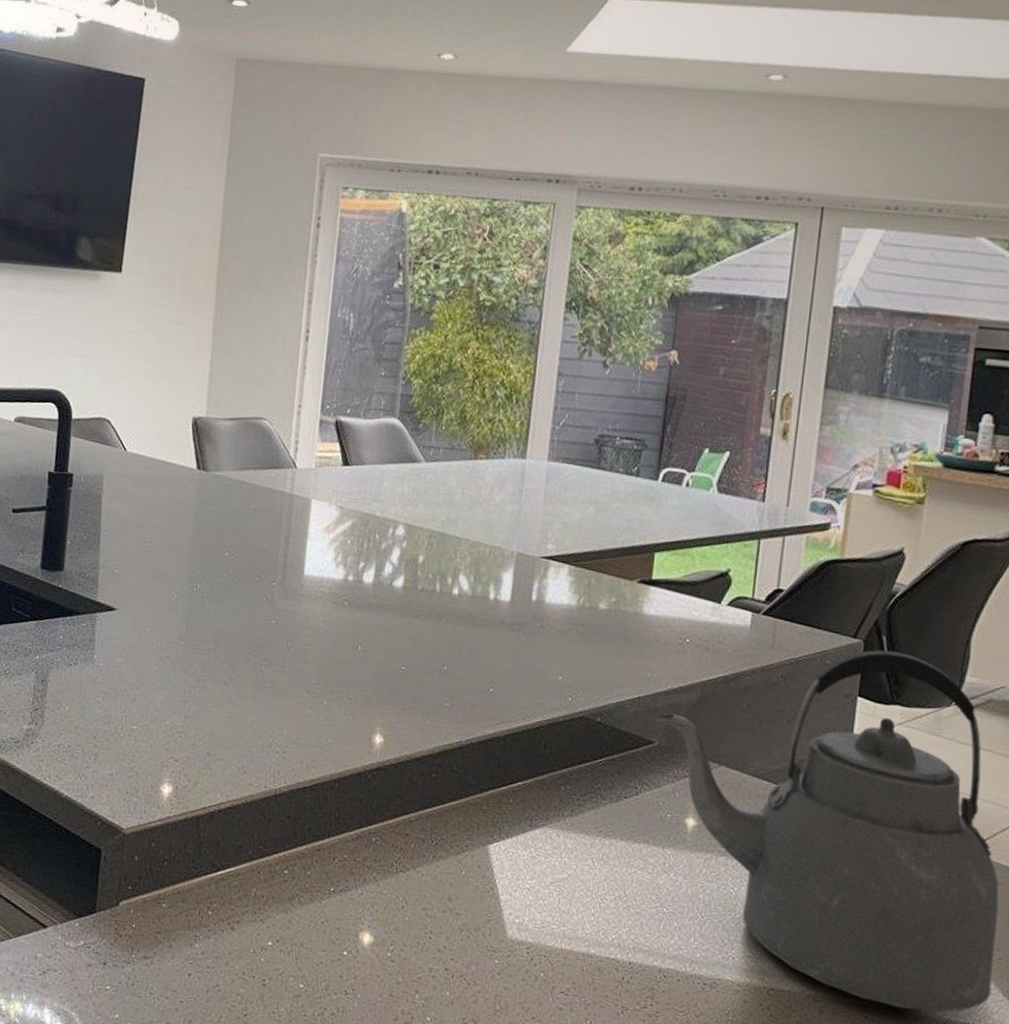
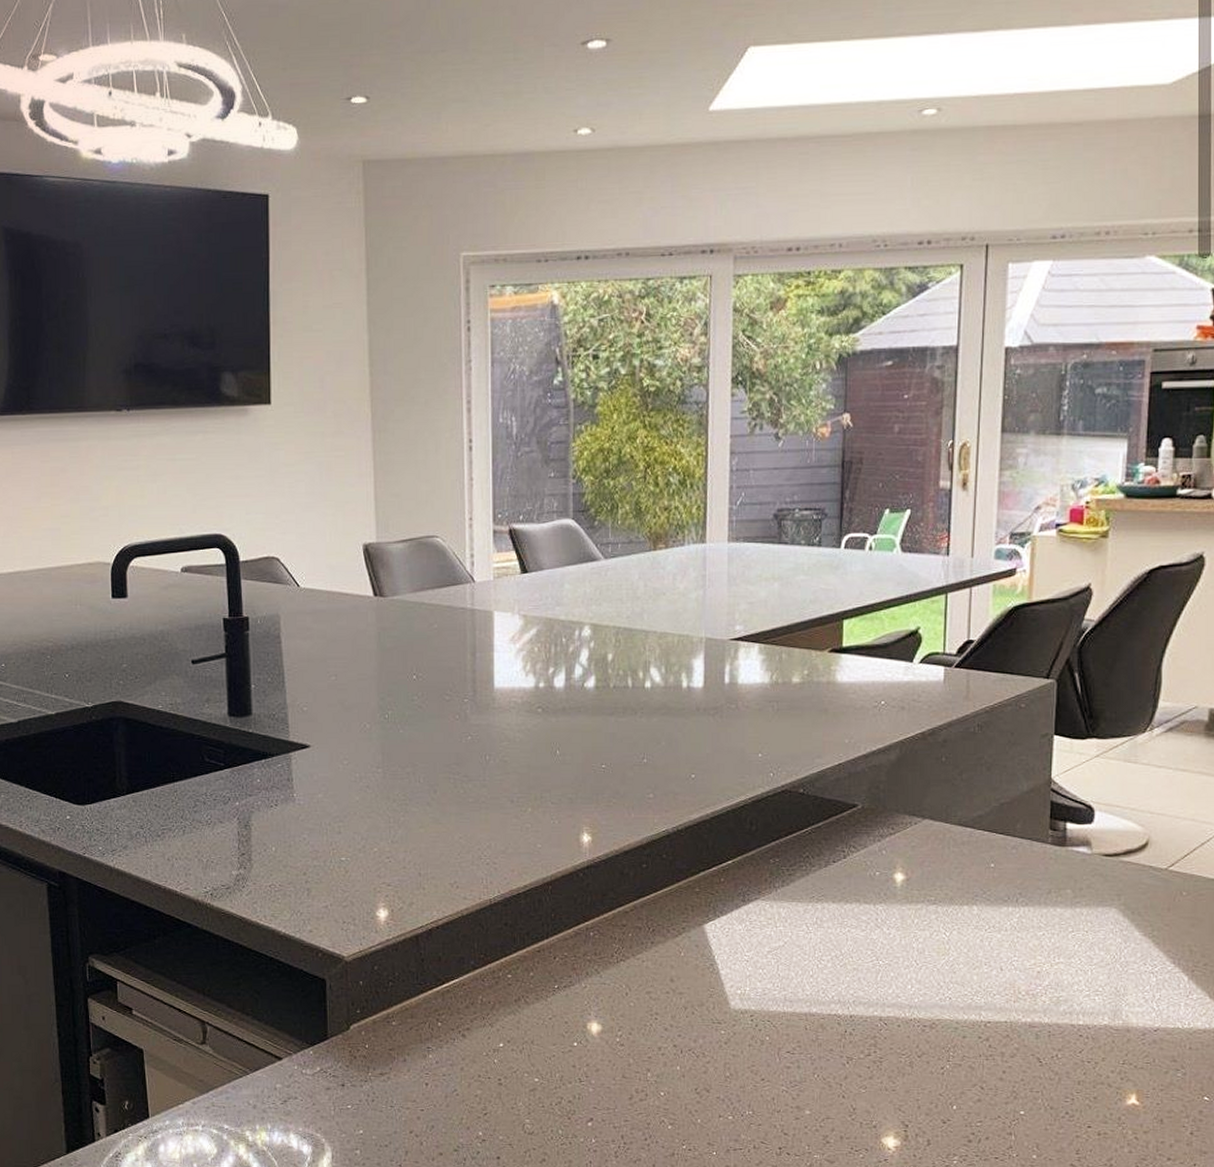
kettle: present [655,649,999,1013] -> none [856,686,1201,1024]

